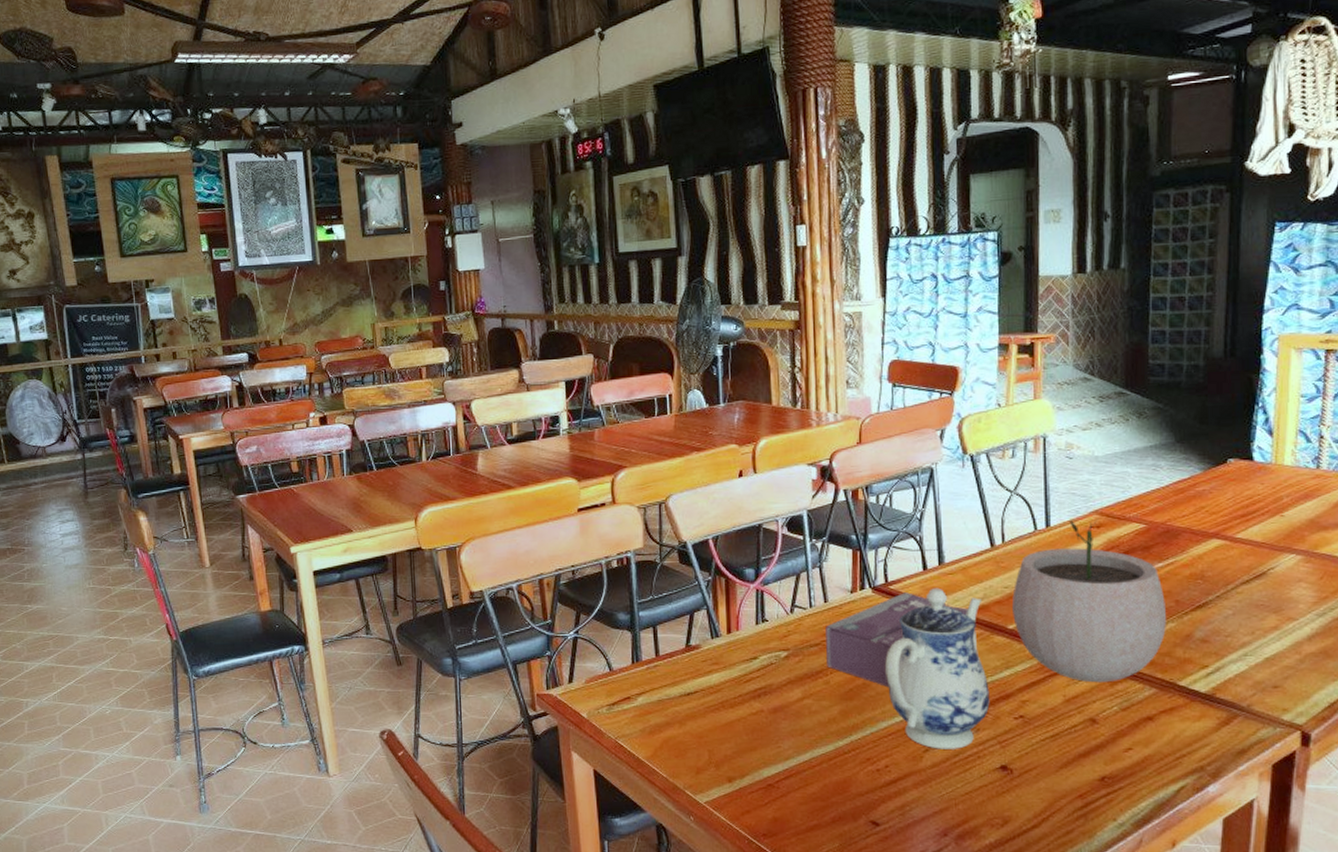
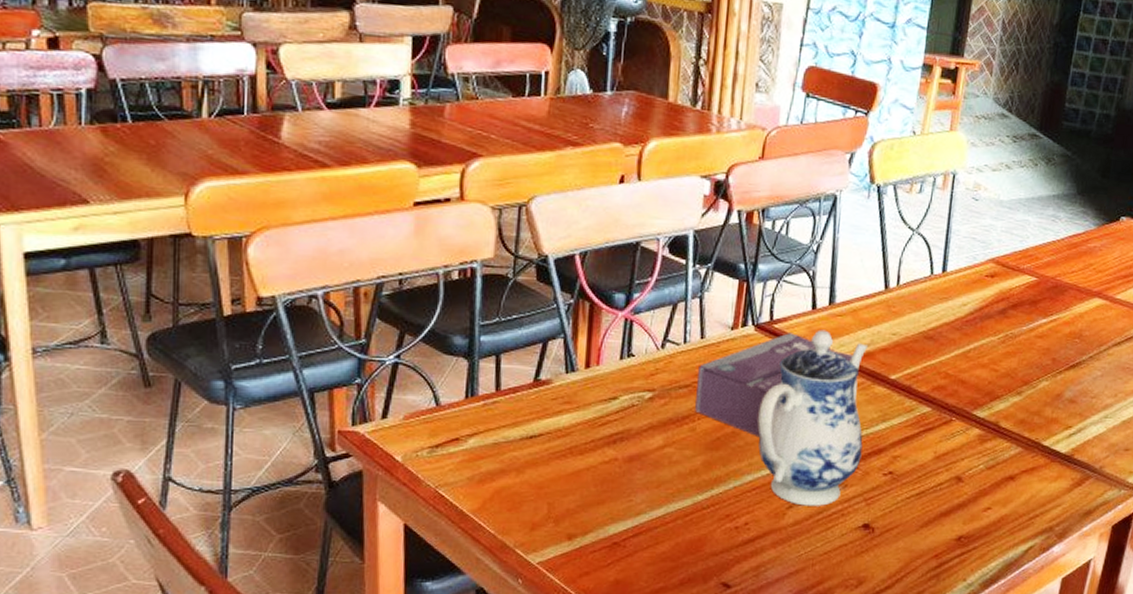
plant pot: present [1012,519,1166,683] -> none [897,267,1043,440]

